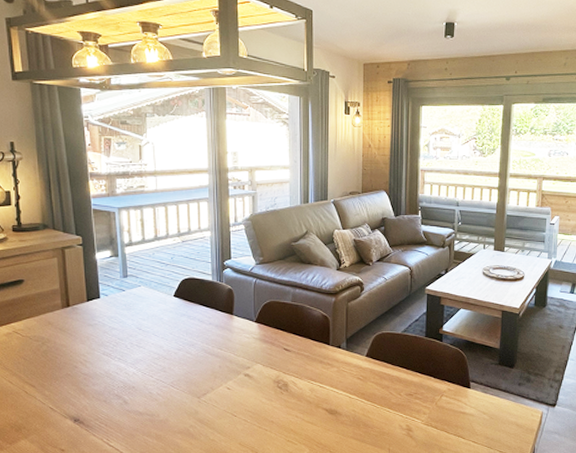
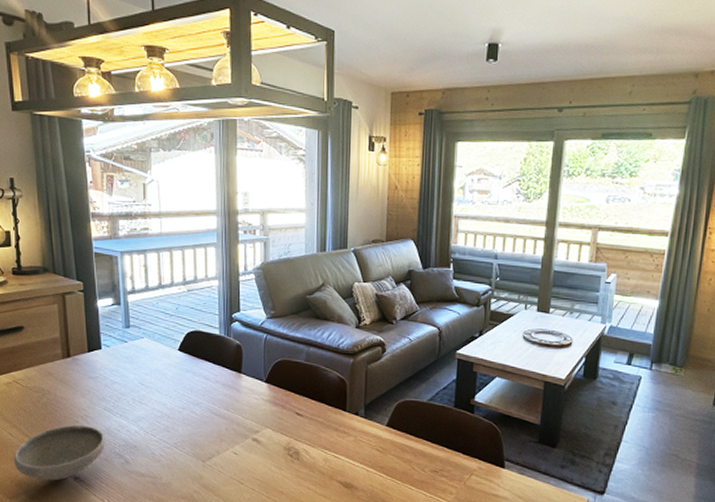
bowl: none [14,370,104,425] -> present [14,425,105,481]

